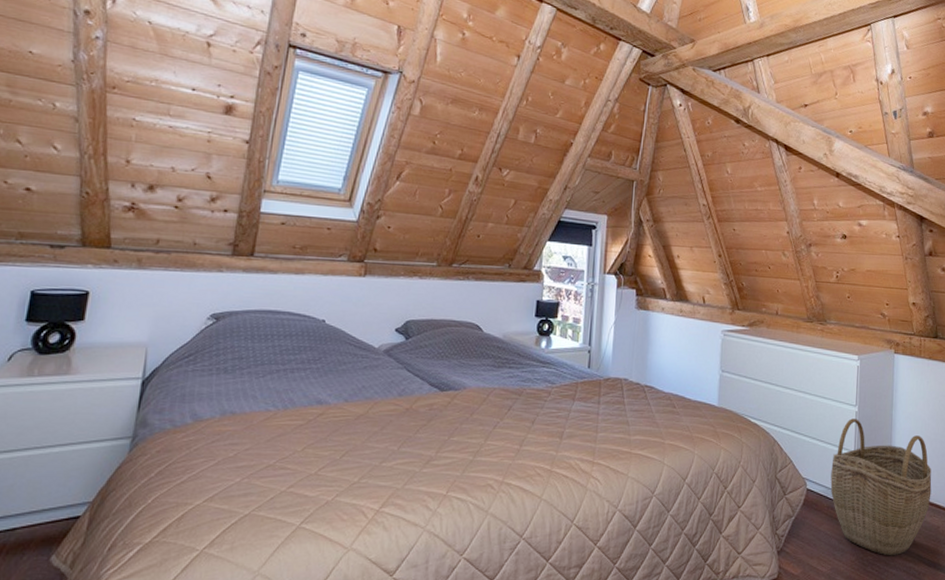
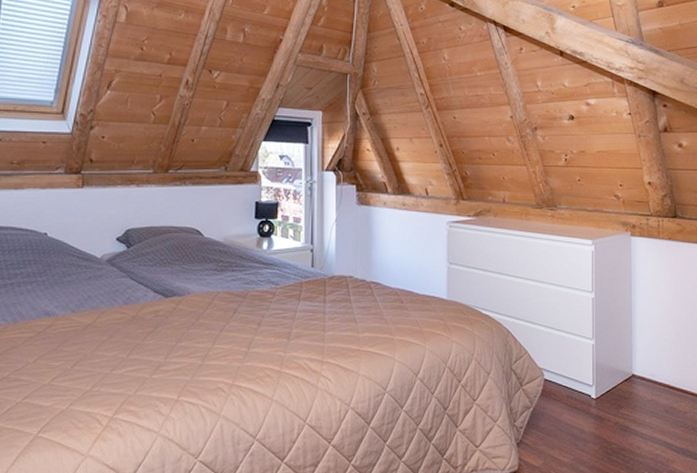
woven basket: present [830,418,932,556] -> none [569,305,677,444]

